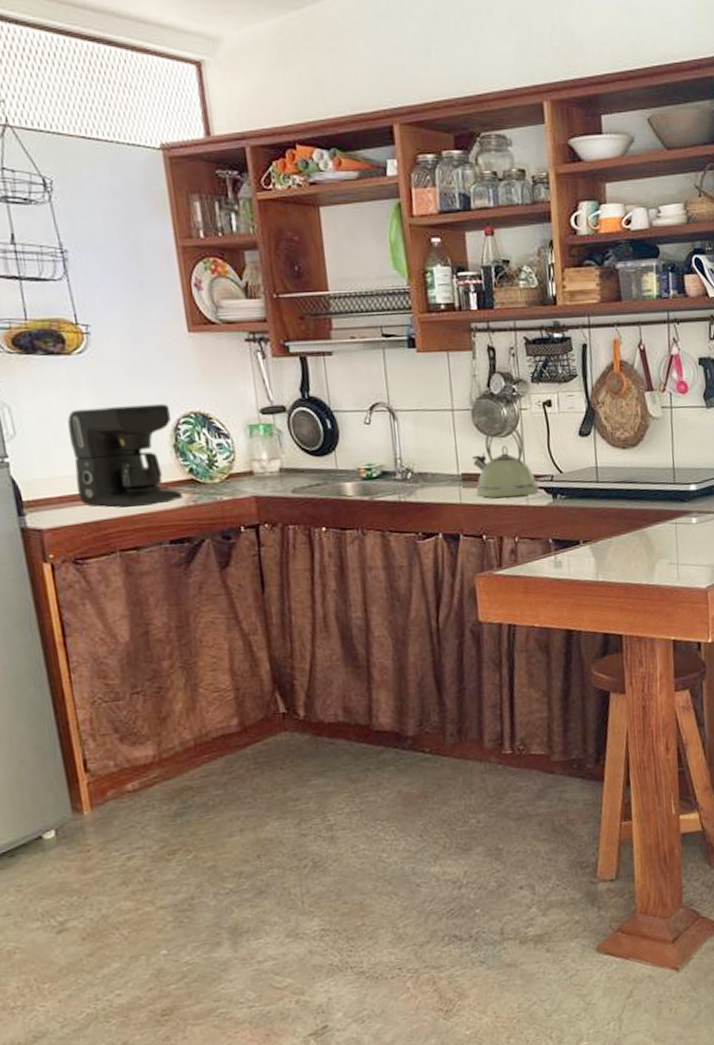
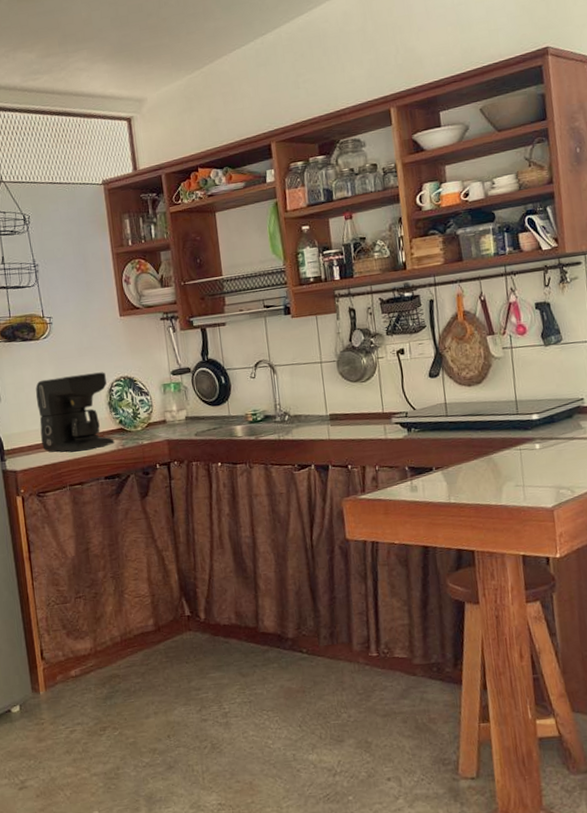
kettle: present [471,421,539,499] -> none [337,369,396,434]

